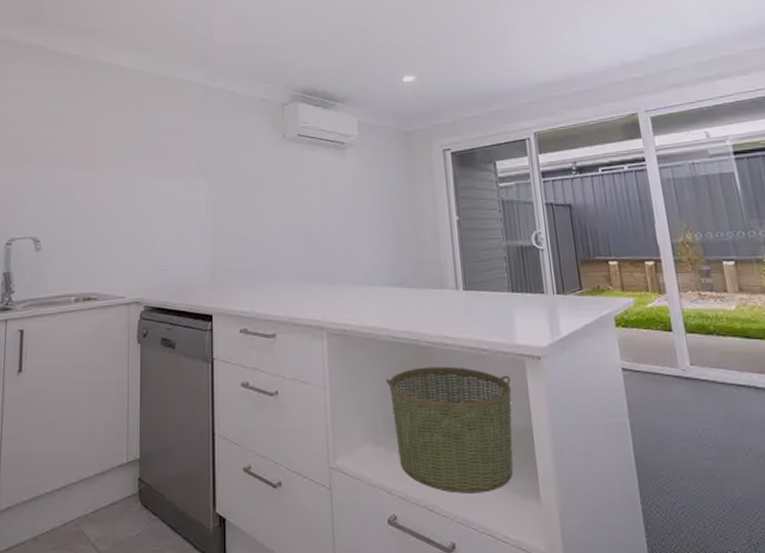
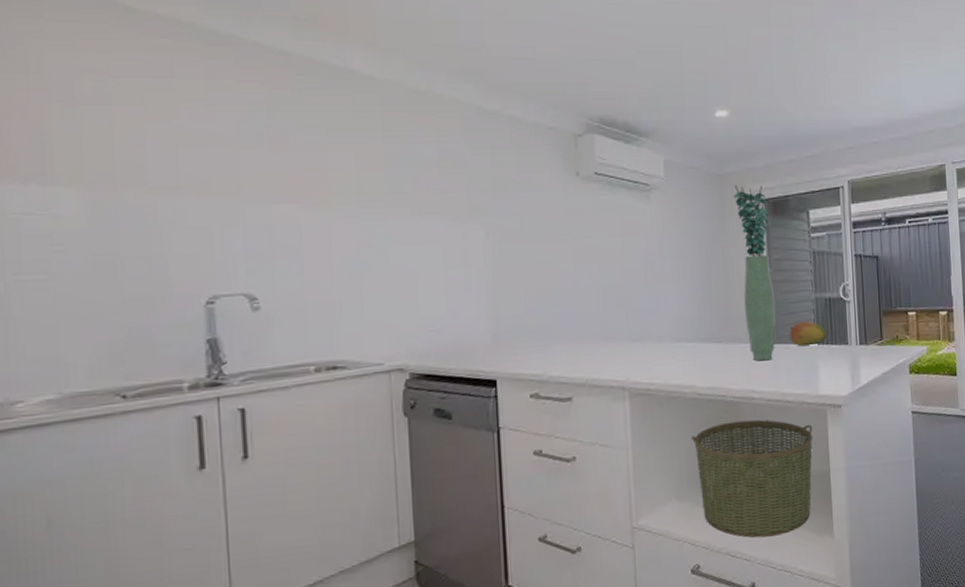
vase: none [421,140,468,307] -> present [733,185,776,361]
fruit: none [481,268,521,294] -> present [789,321,827,347]

